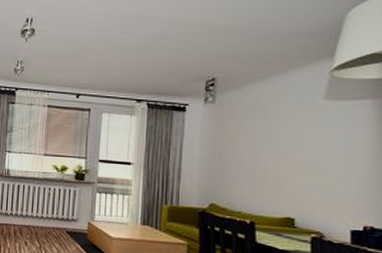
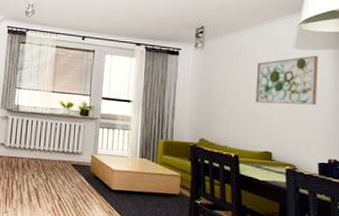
wall art: none [276,107,354,165] -> present [256,55,319,105]

